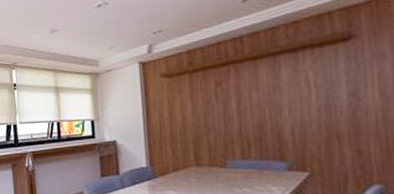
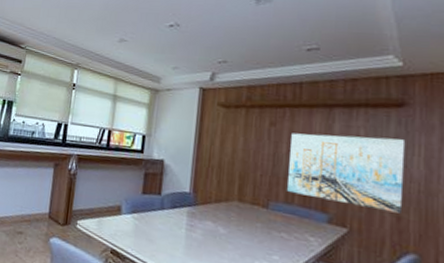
wall art: none [239,73,363,149] -> present [287,133,406,213]

